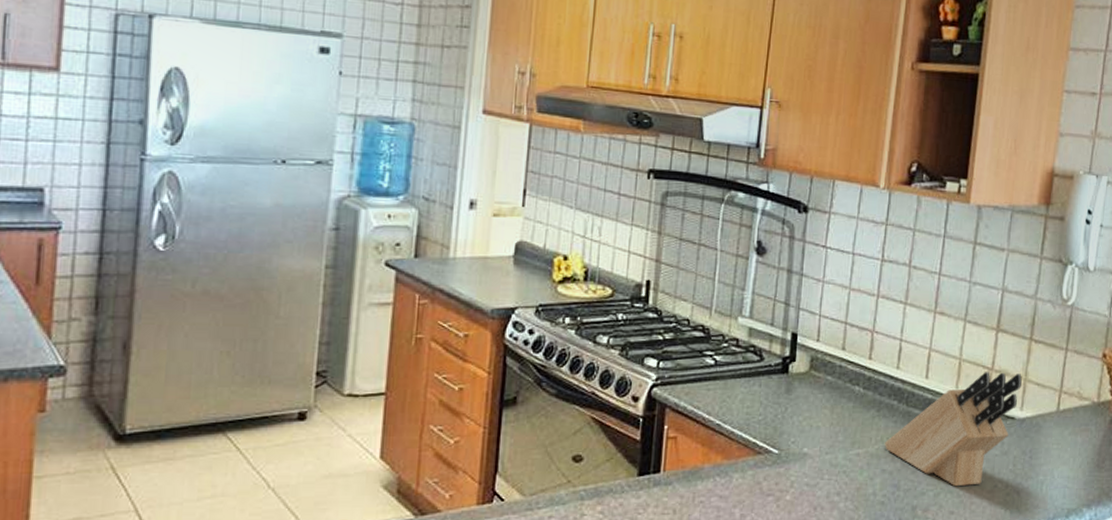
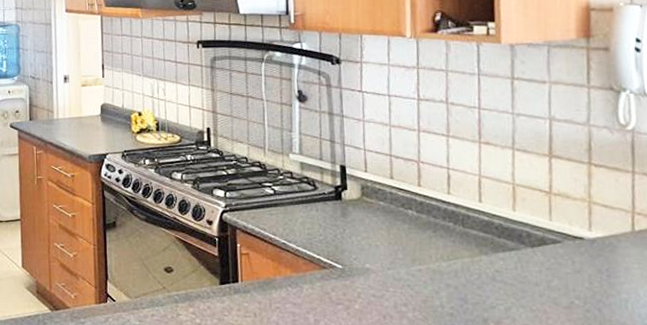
knife block: present [884,372,1022,487] -> none [445,195,586,302]

